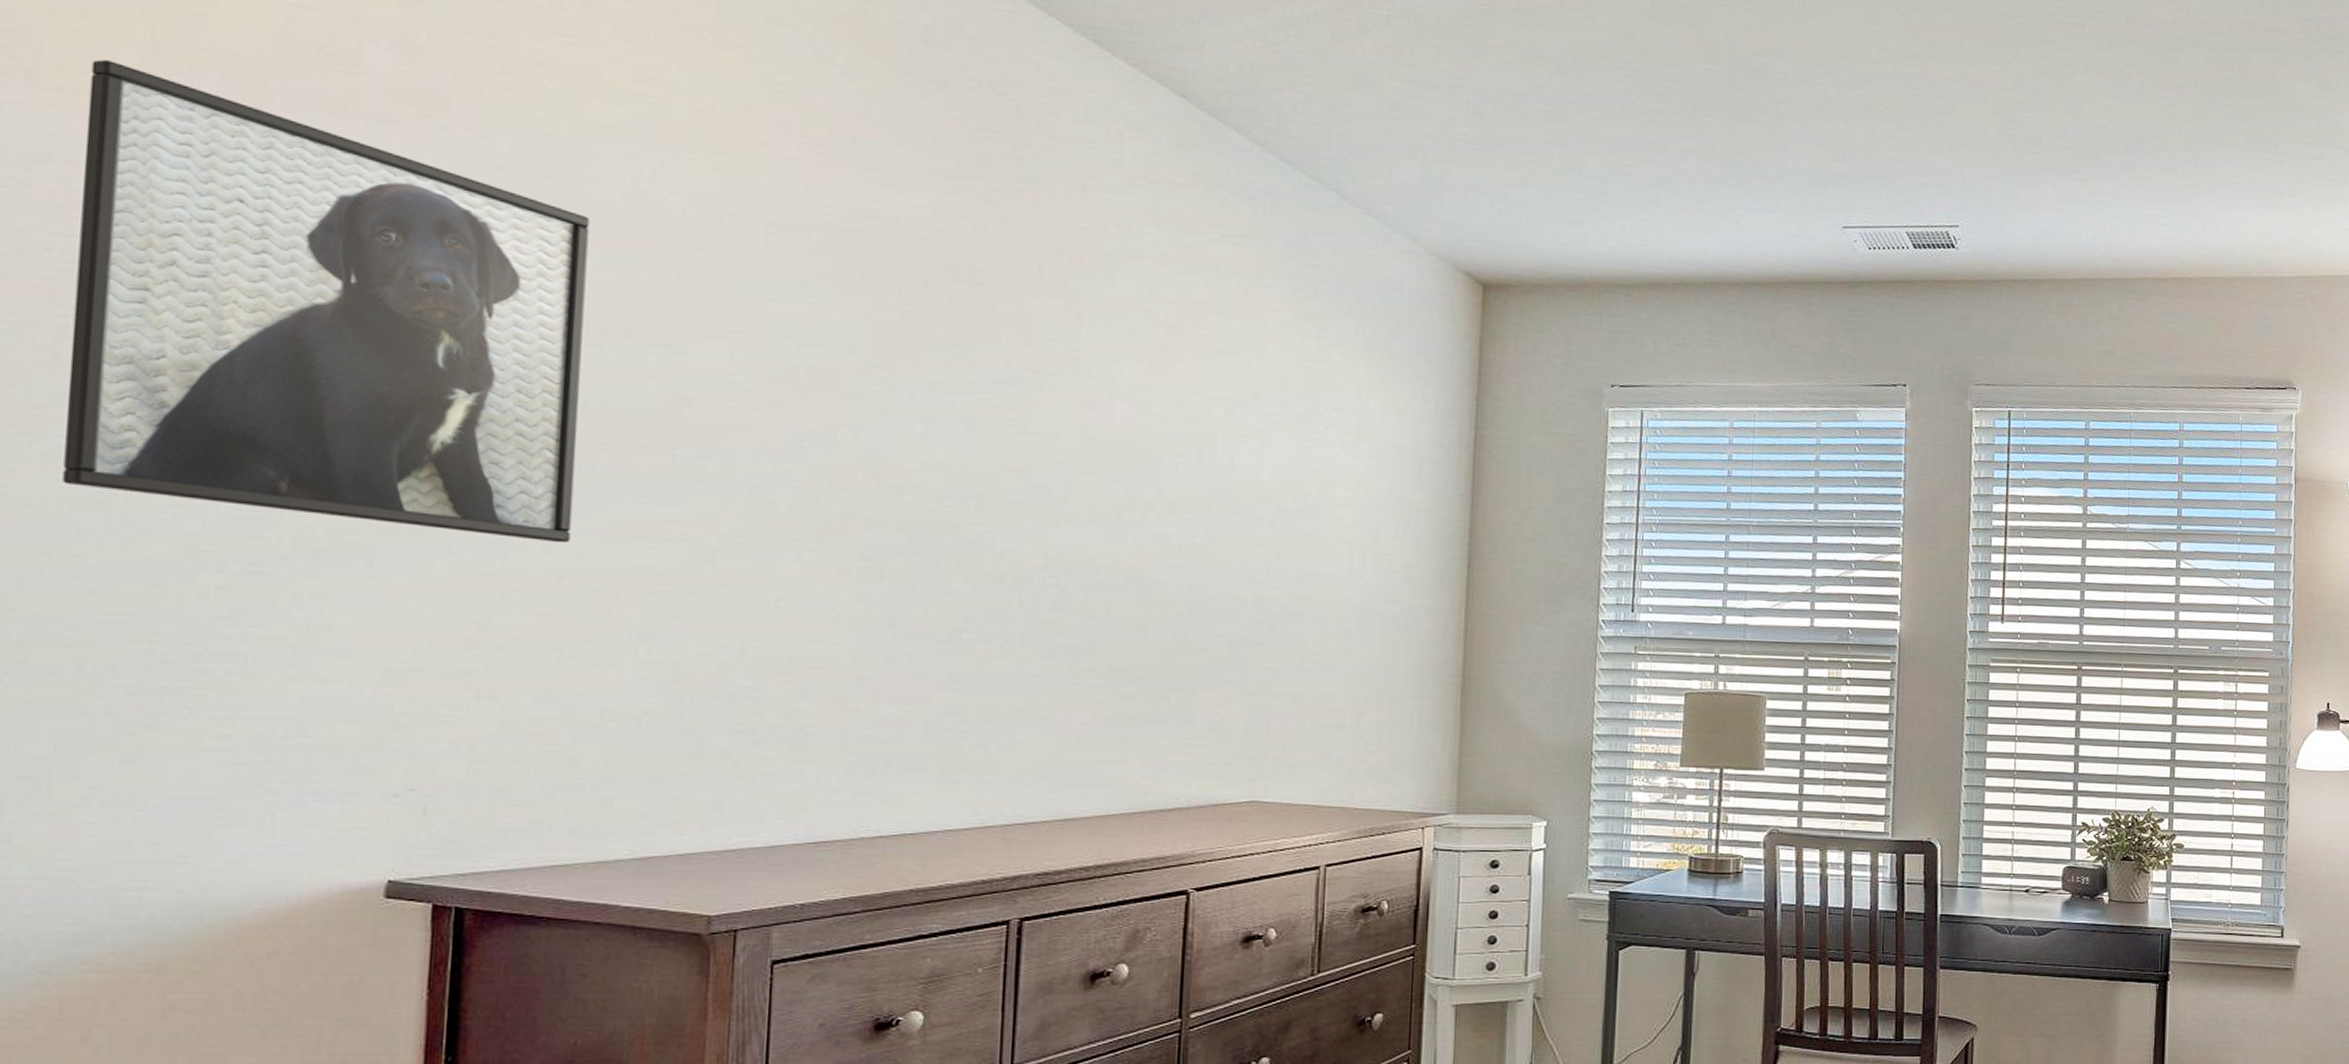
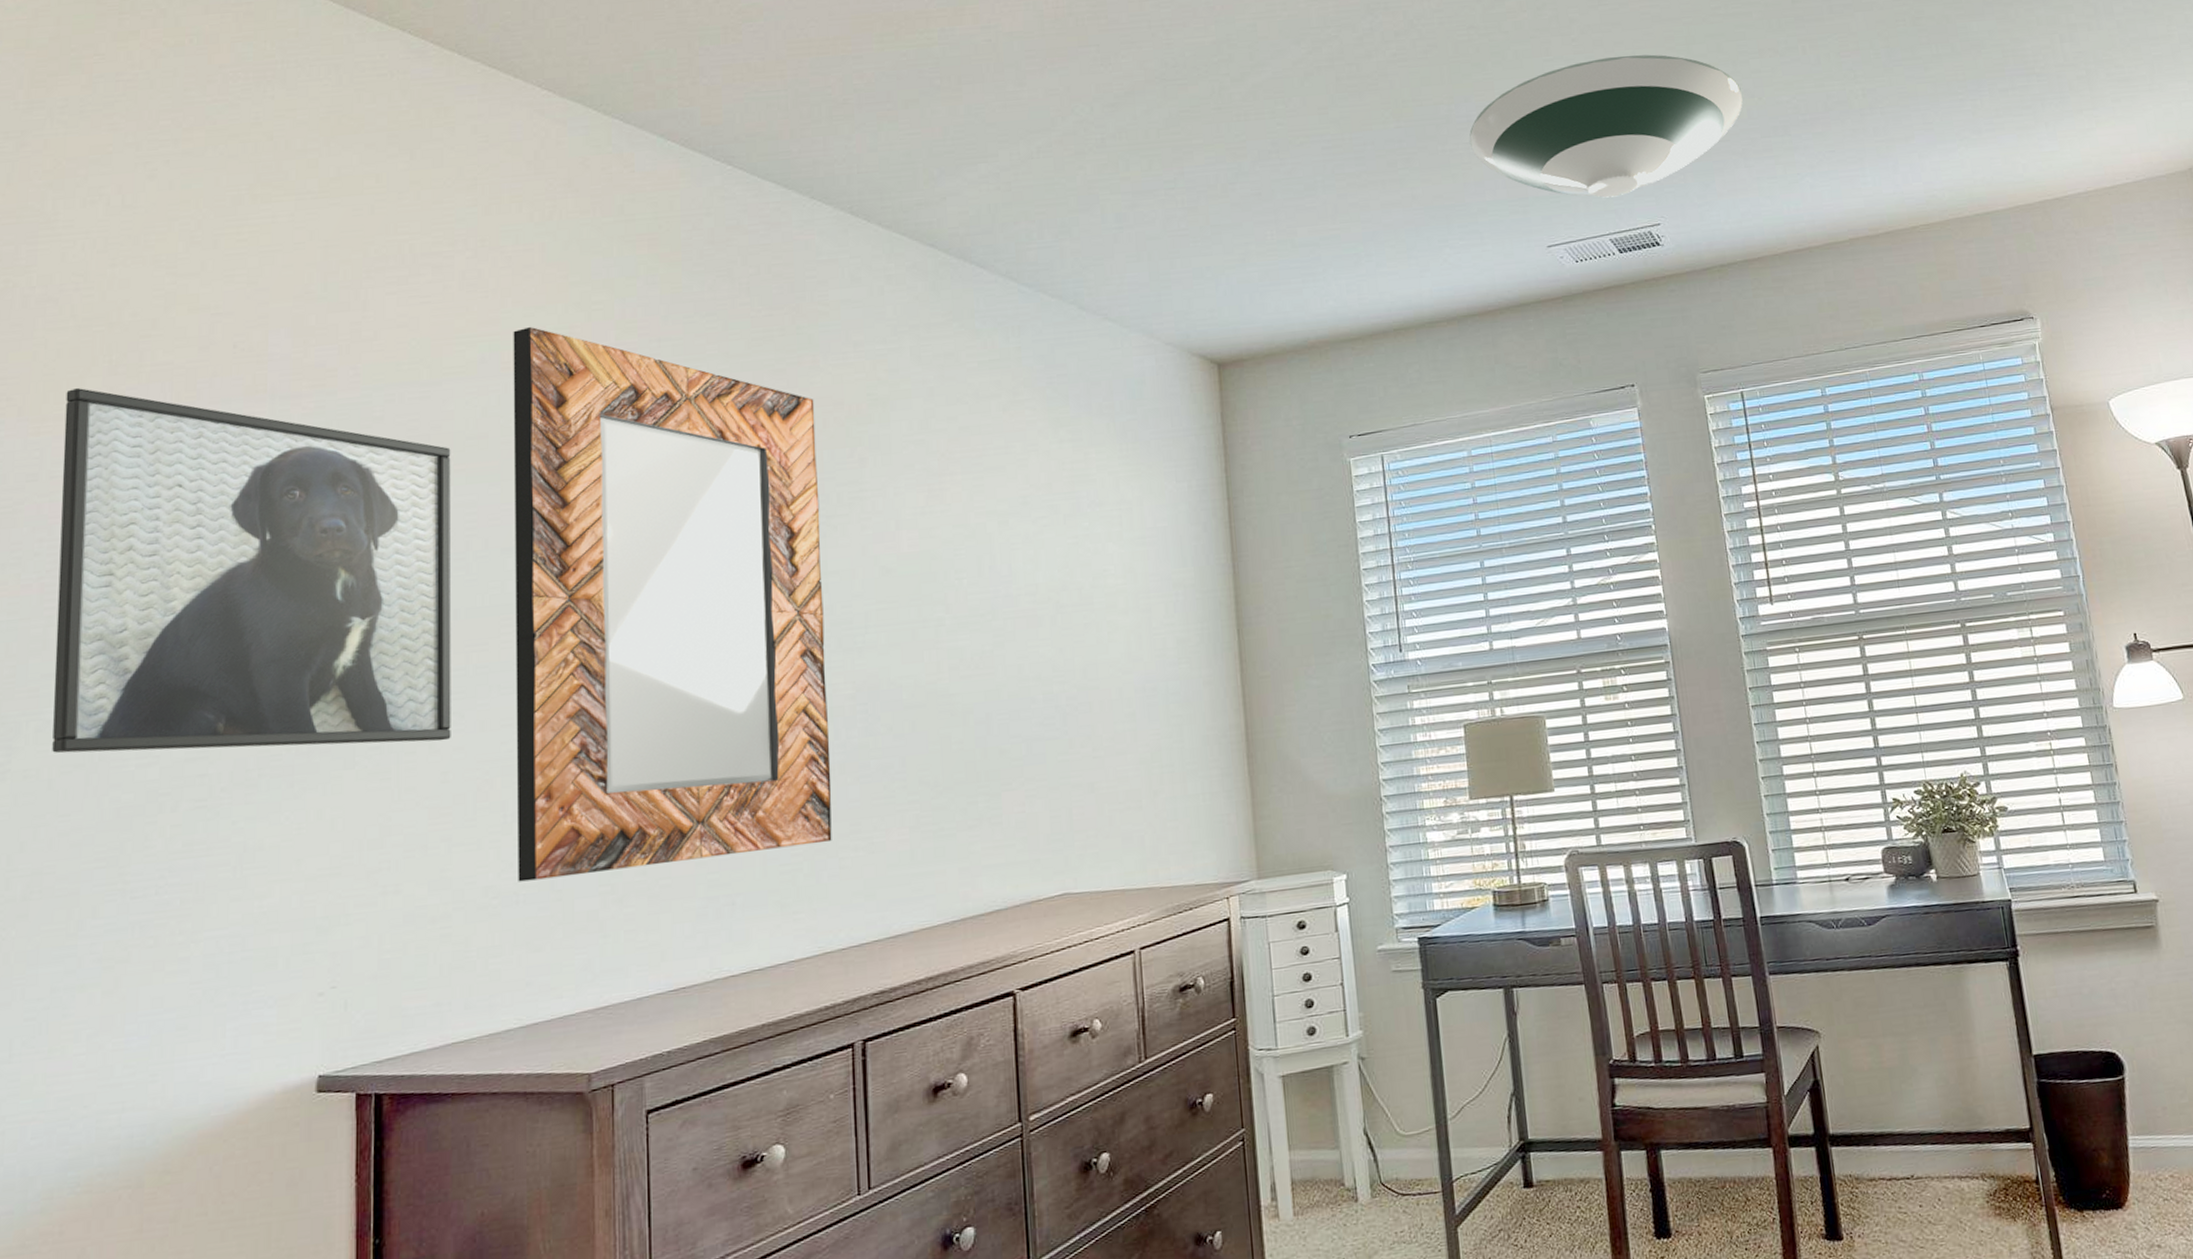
home mirror: none [640,95,1031,714] -> present [513,326,832,882]
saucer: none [1780,40,2062,190] -> present [1469,54,1744,198]

